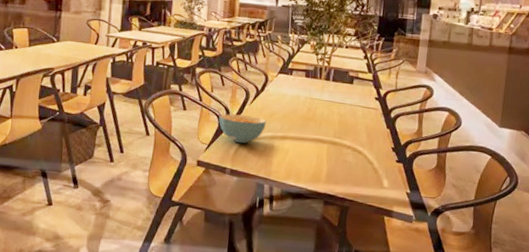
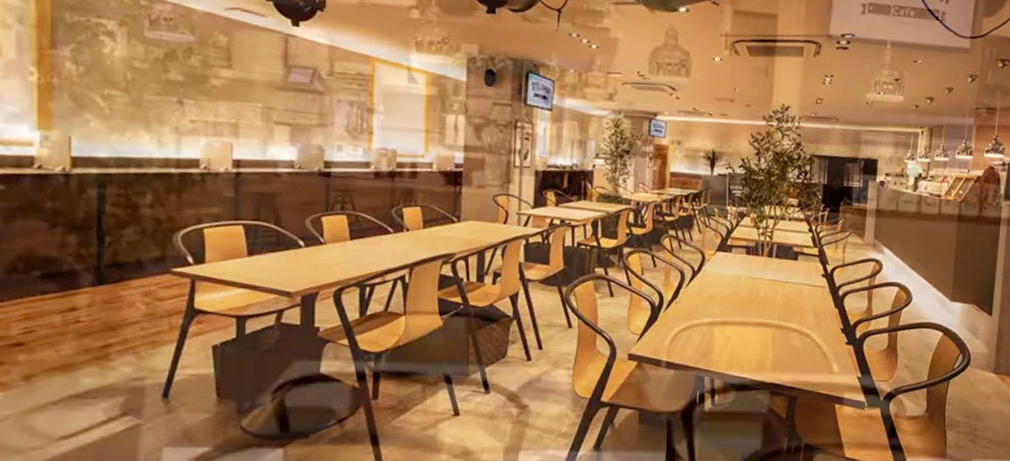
cereal bowl: present [219,114,267,144] -> none [651,299,706,332]

